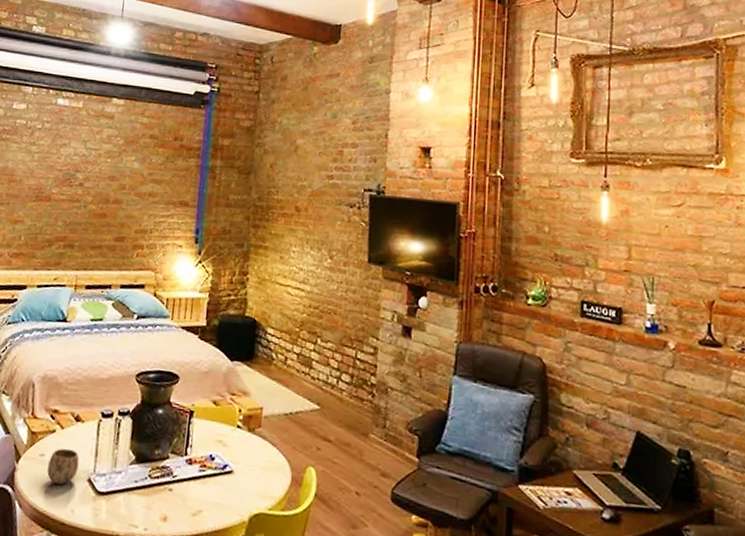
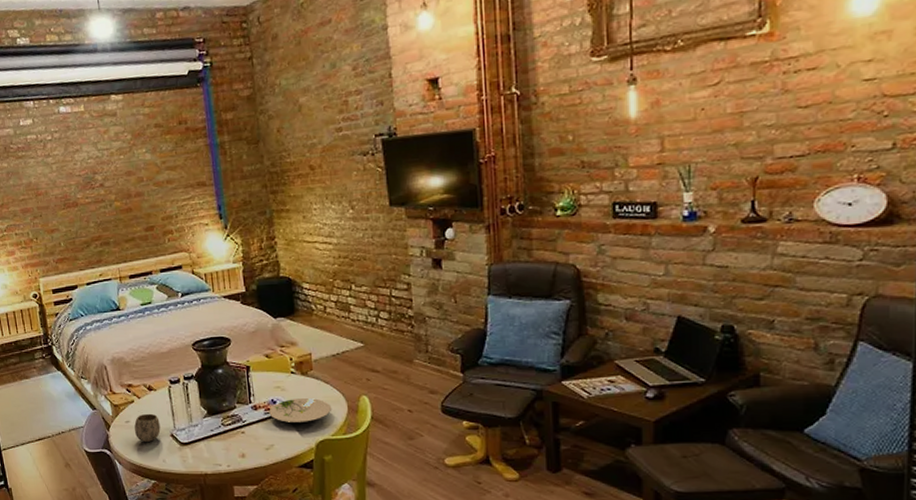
plate: none [204,457,274,489] -> present [269,398,331,424]

